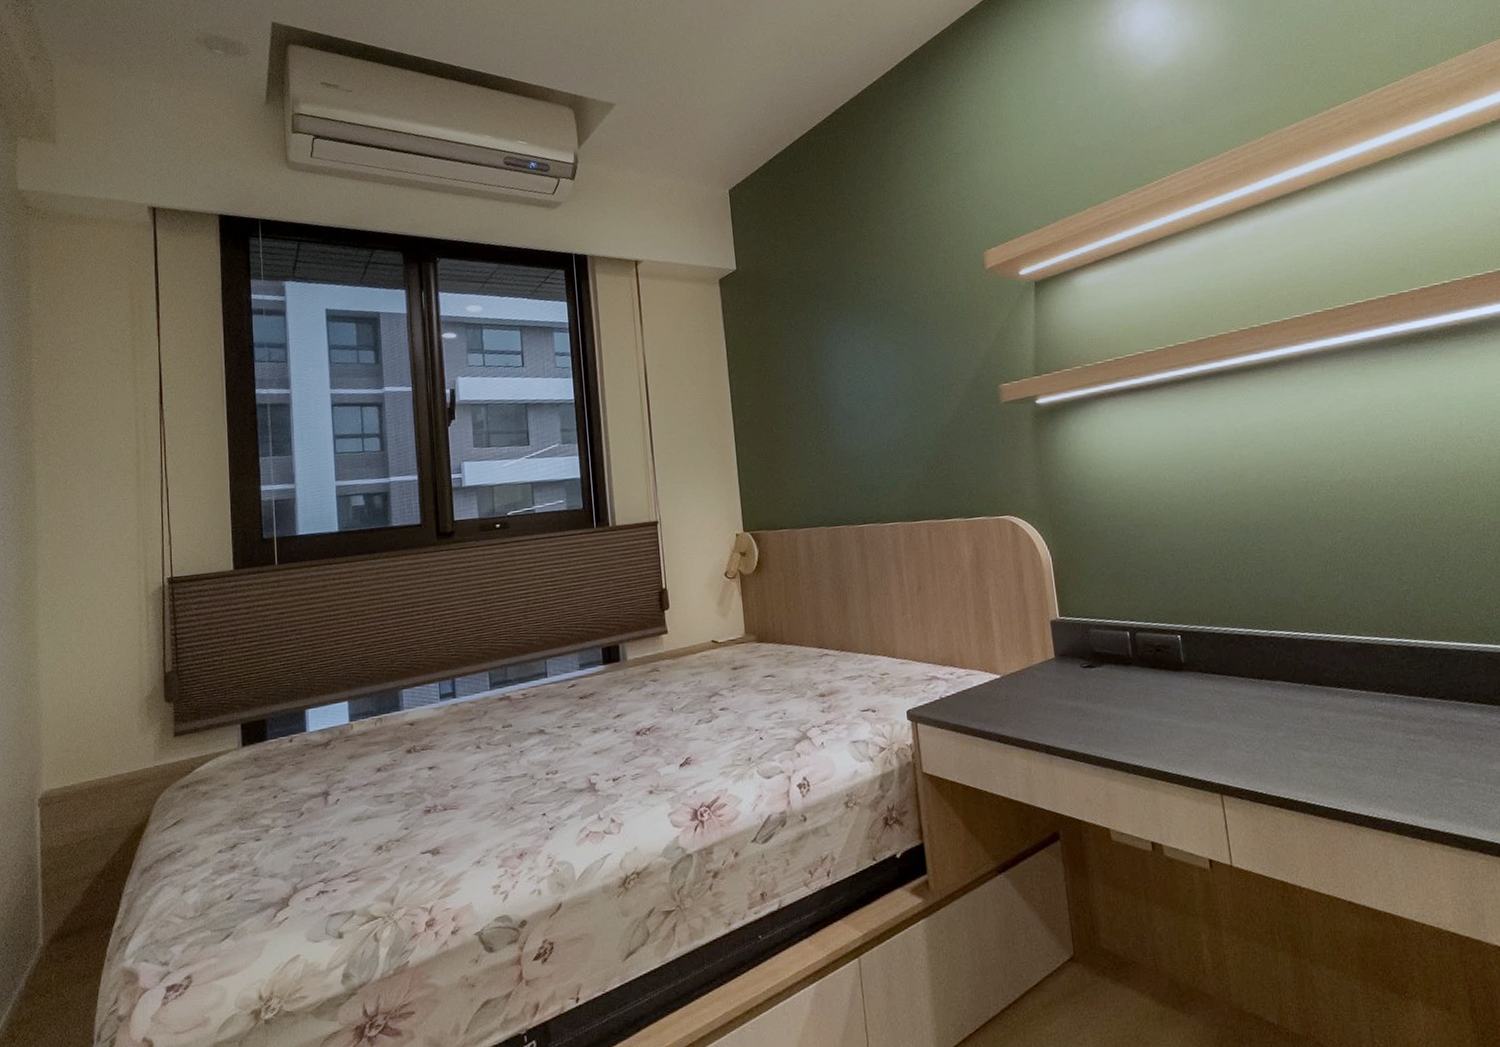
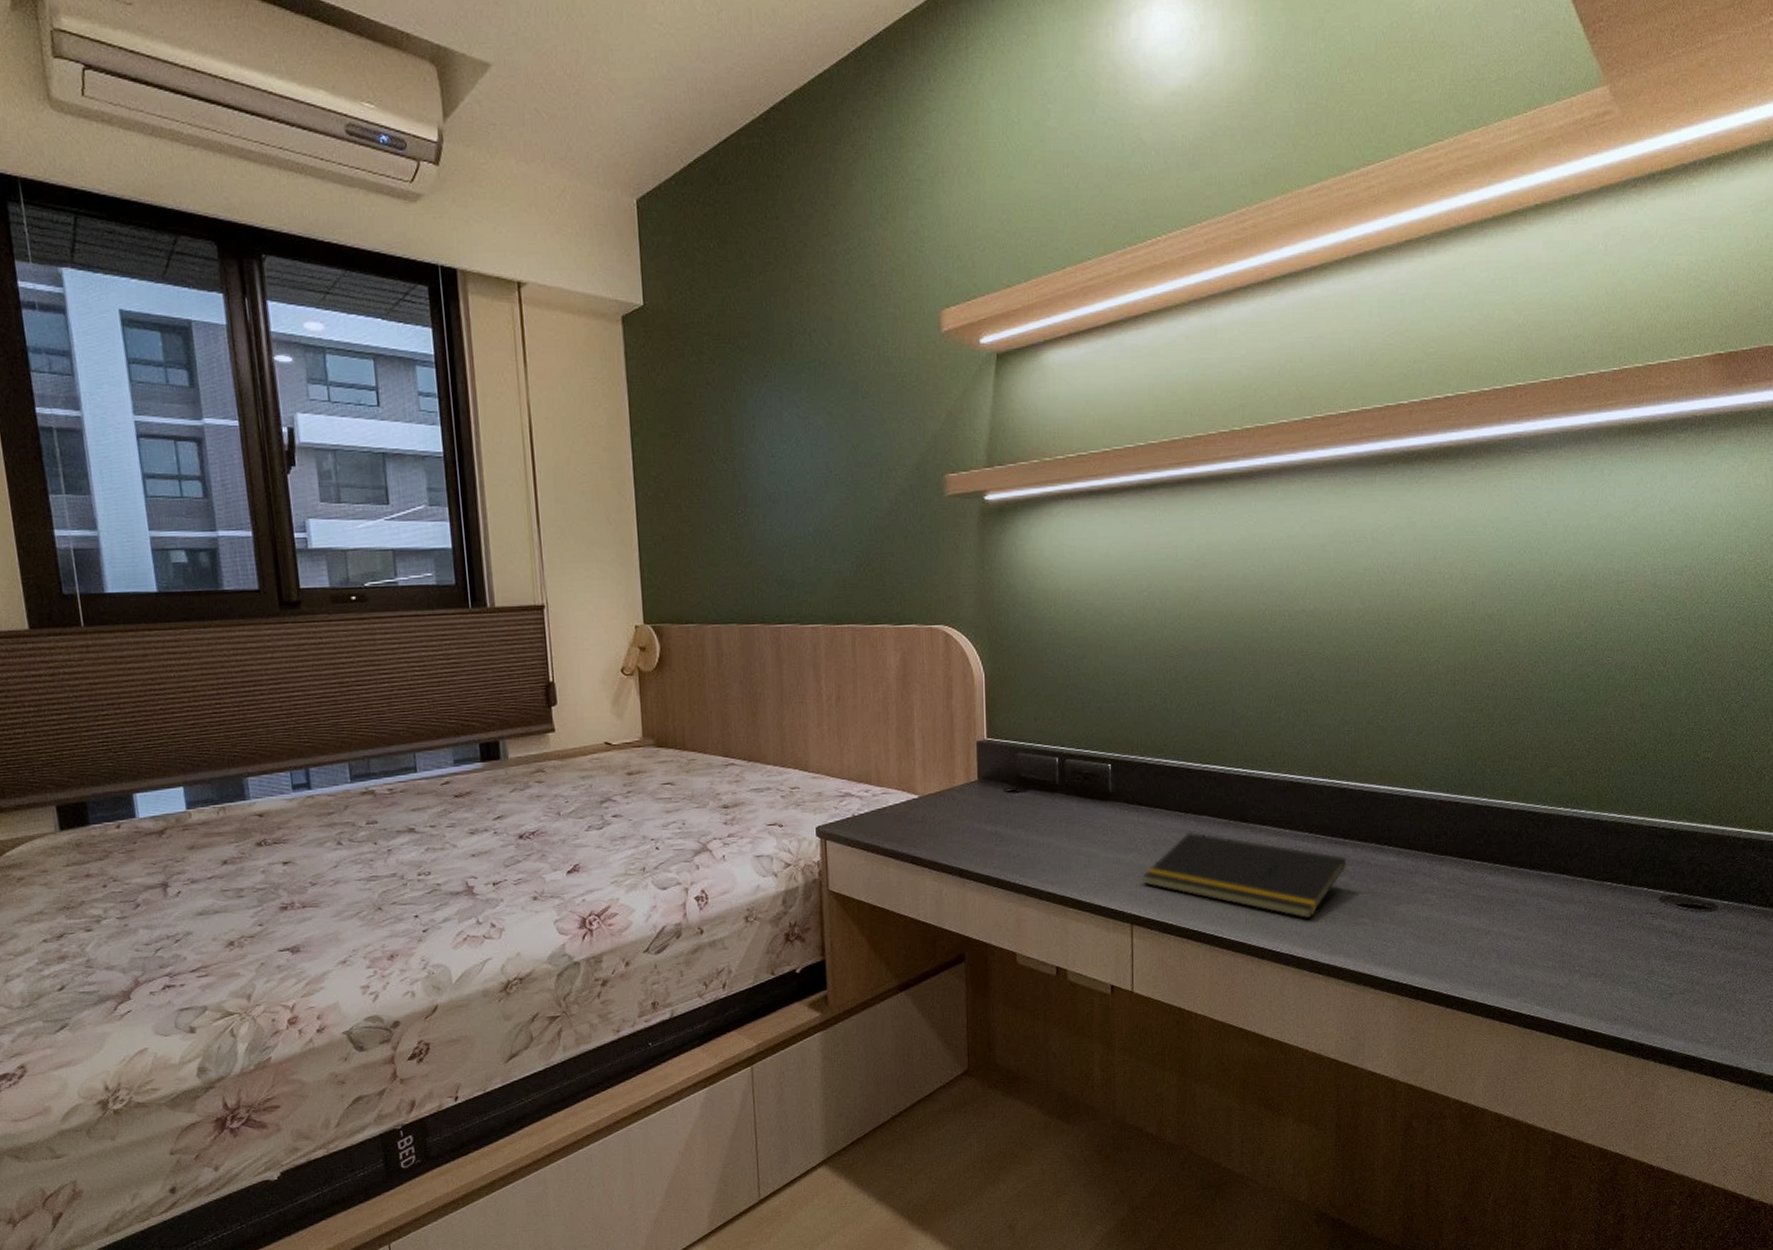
notepad: none [1226,697,1431,782] -> present [1143,831,1347,920]

